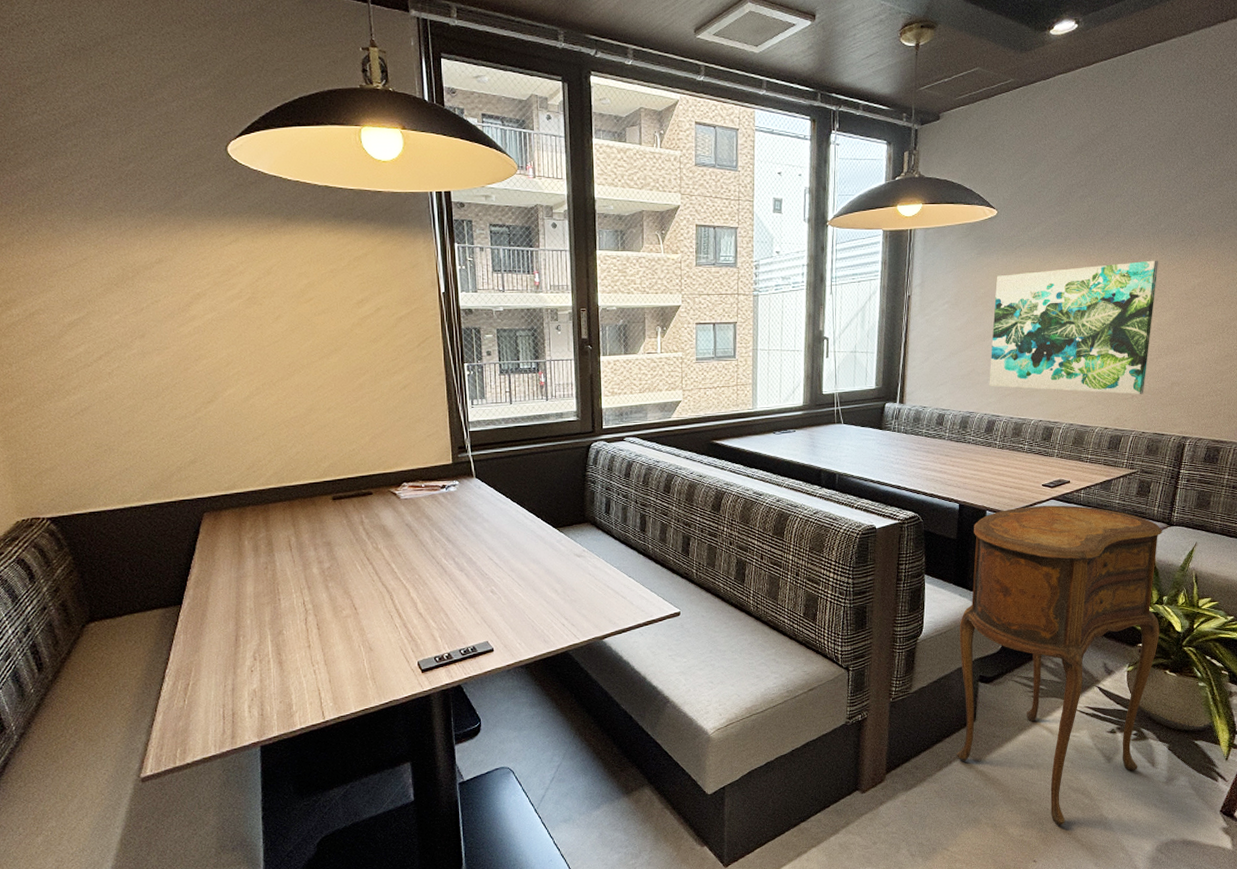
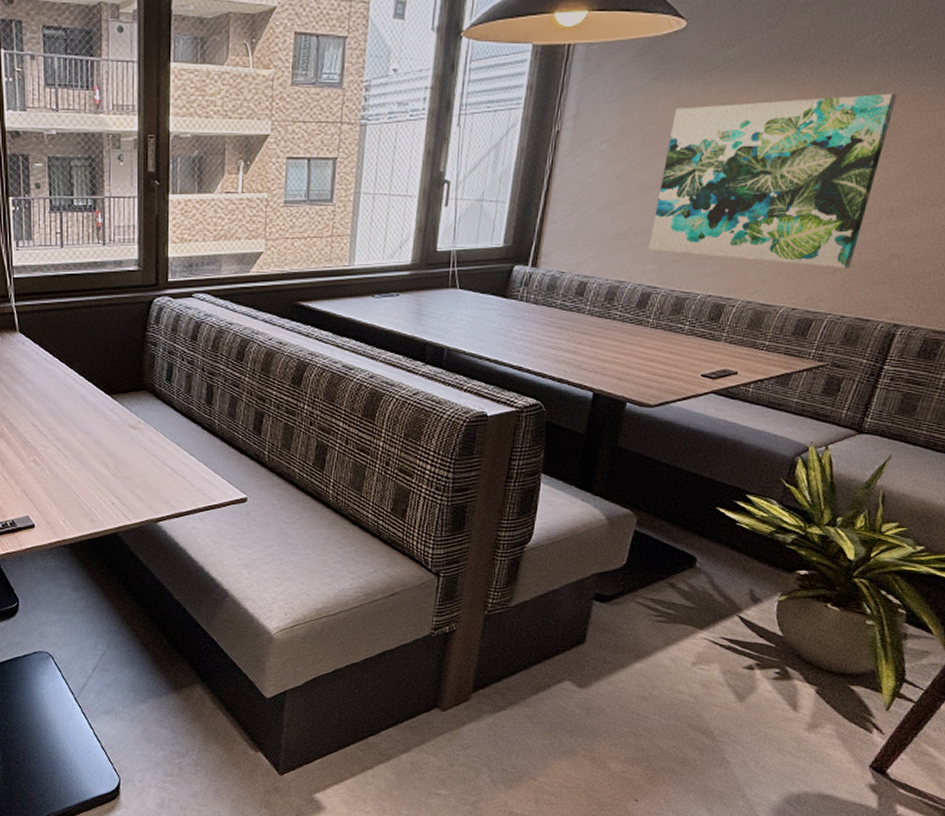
side table: present [956,505,1162,826] -> none [556,400,849,765]

